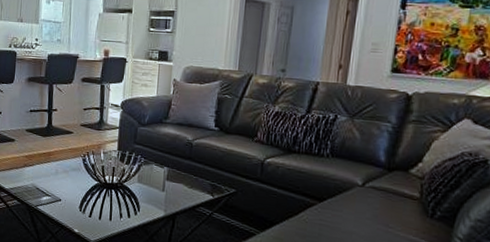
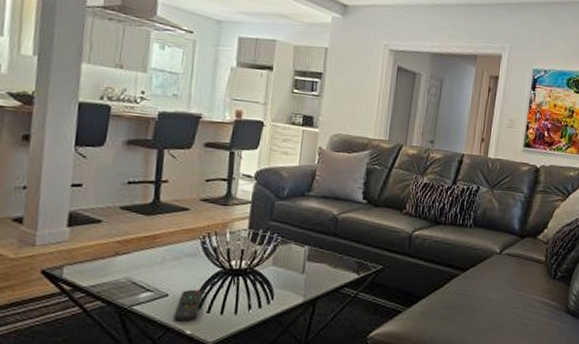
remote control: none [65,197,85,223] -> present [173,289,203,322]

